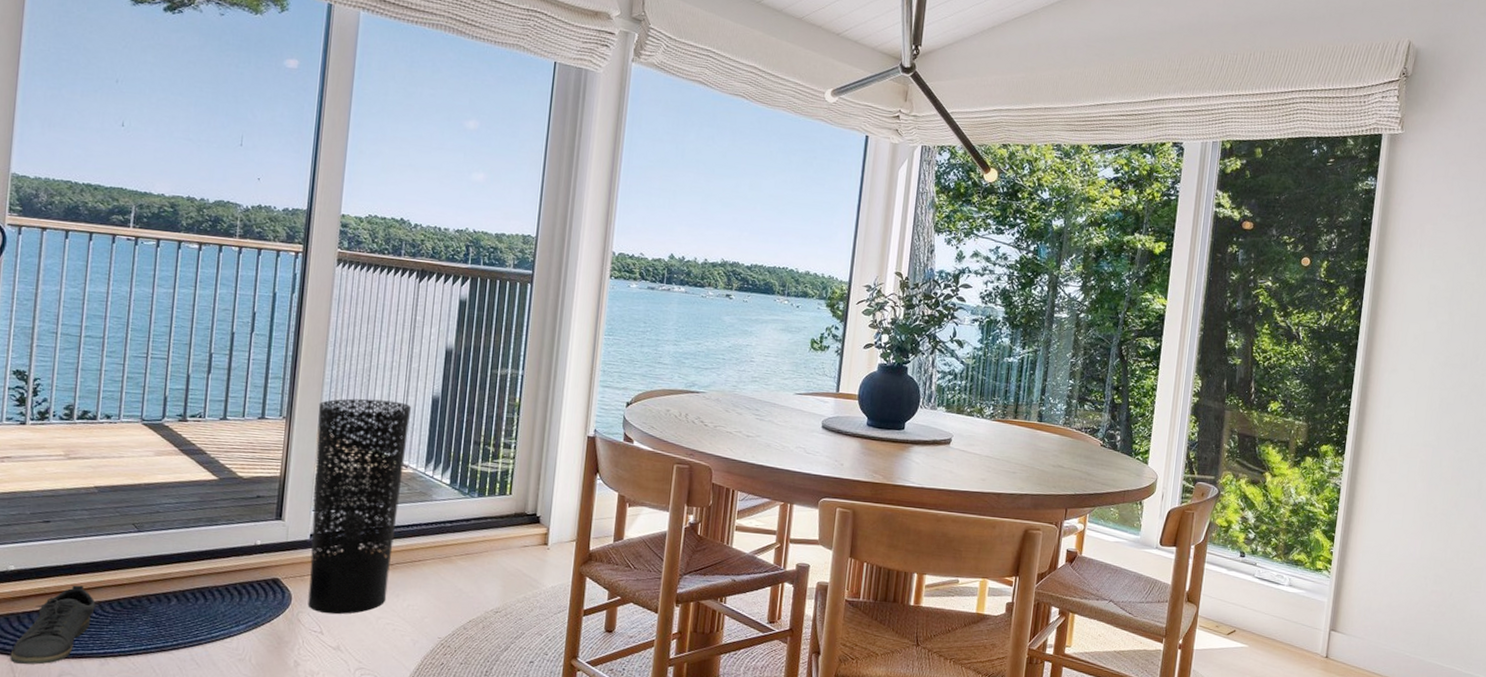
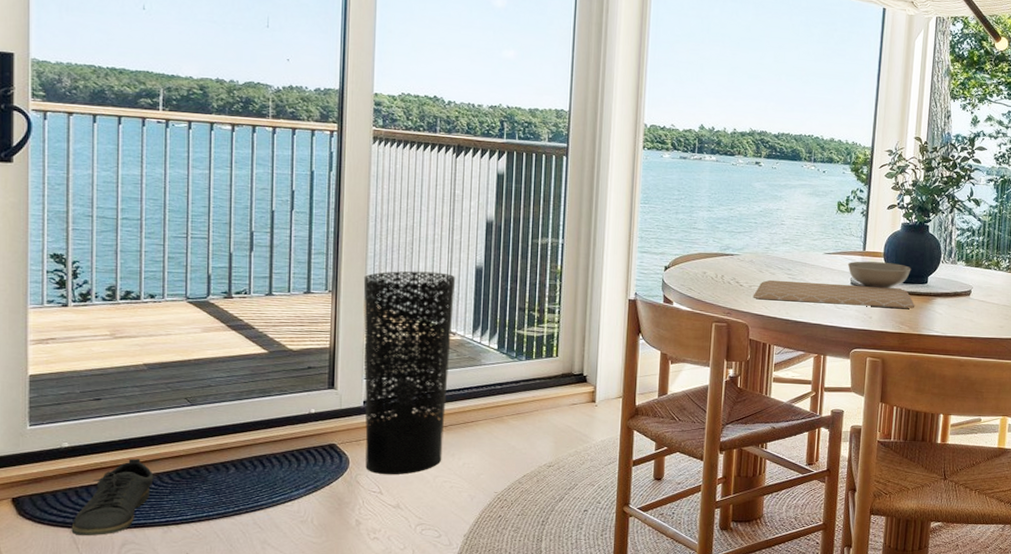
placemat: none [718,420,891,456] -> present [754,279,915,309]
bowl: none [819,403,888,435] -> present [847,261,912,289]

